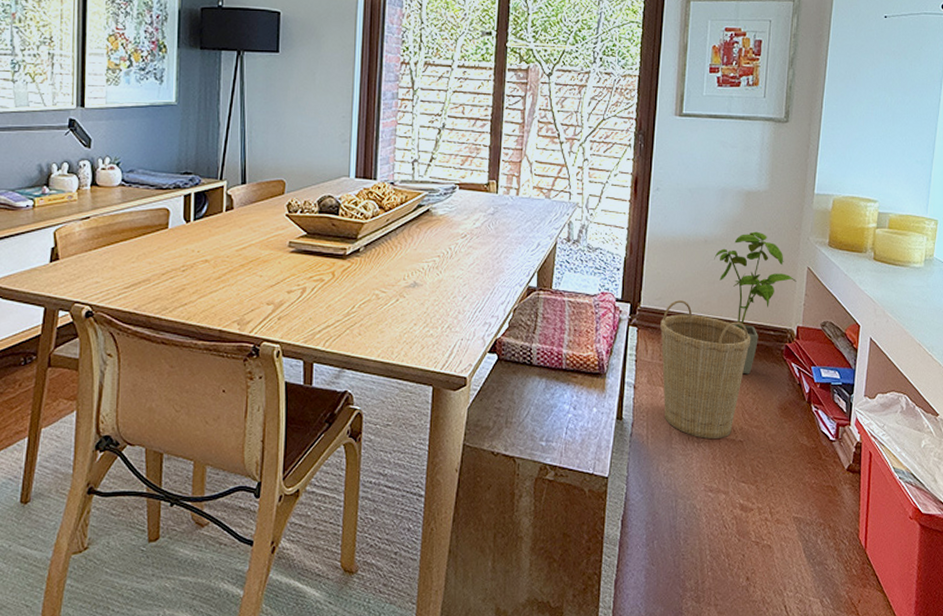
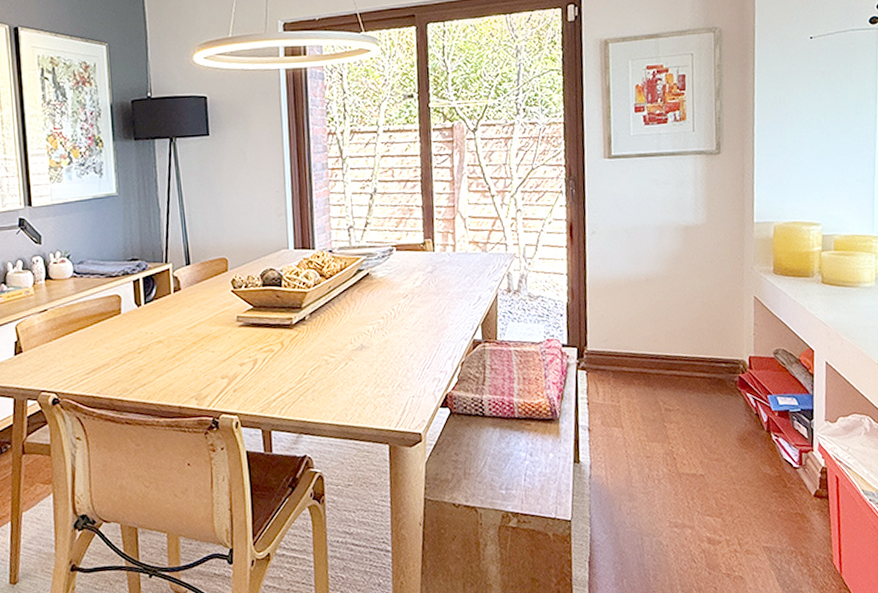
basket: present [660,300,751,440] -> none [609,340,703,476]
house plant: present [714,231,796,375] -> none [657,265,744,409]

